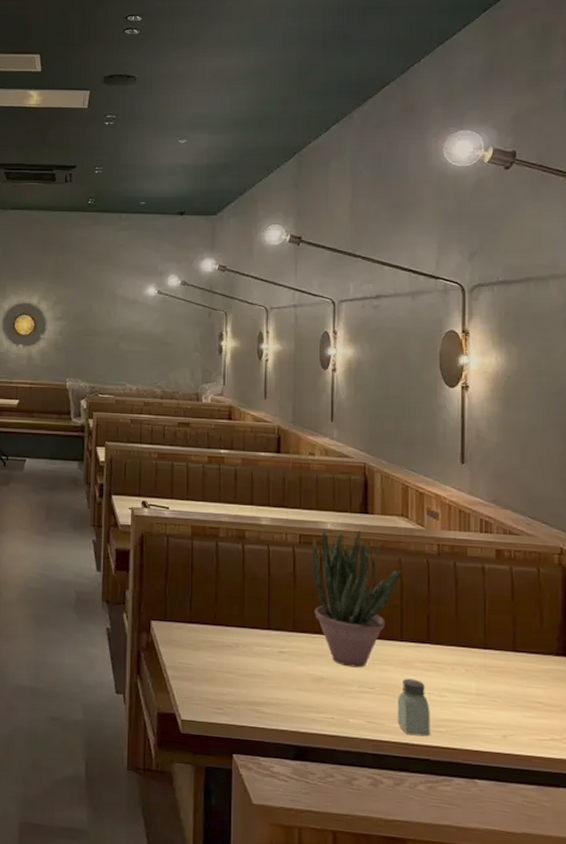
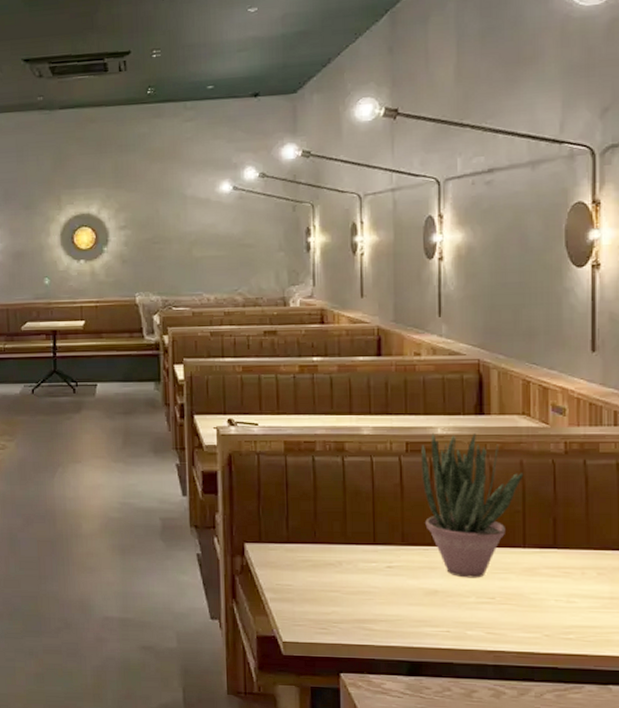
saltshaker: present [397,678,430,737] -> none [521,586,558,645]

